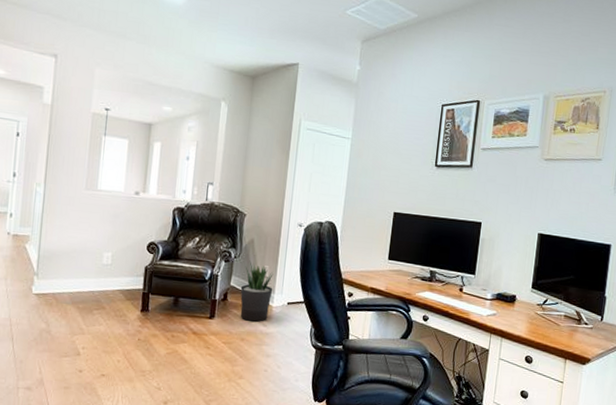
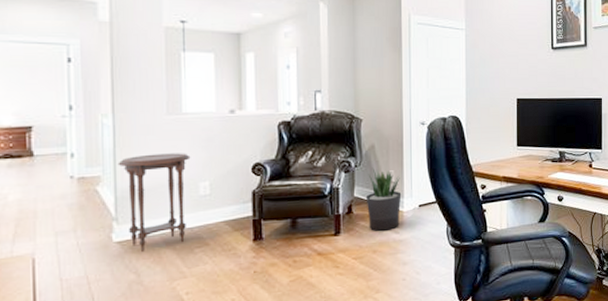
side table: none [43,222,100,307] -> present [117,153,191,253]

